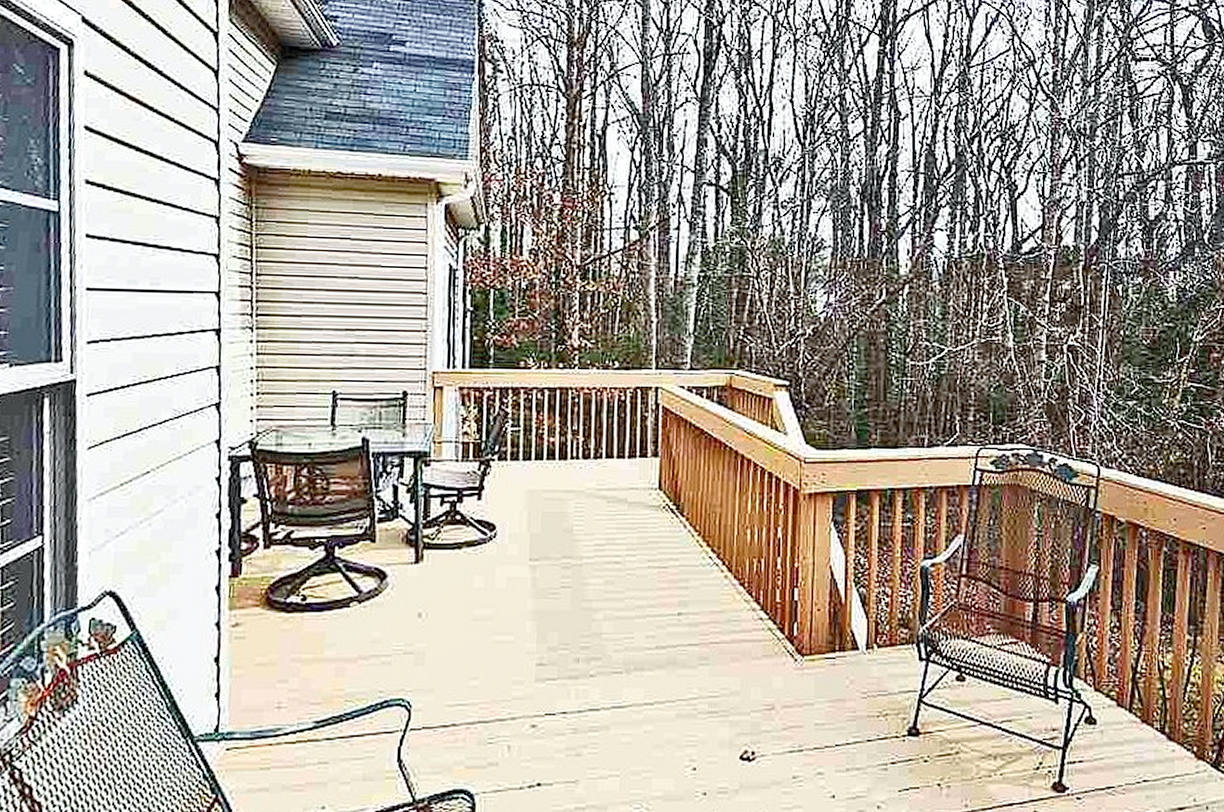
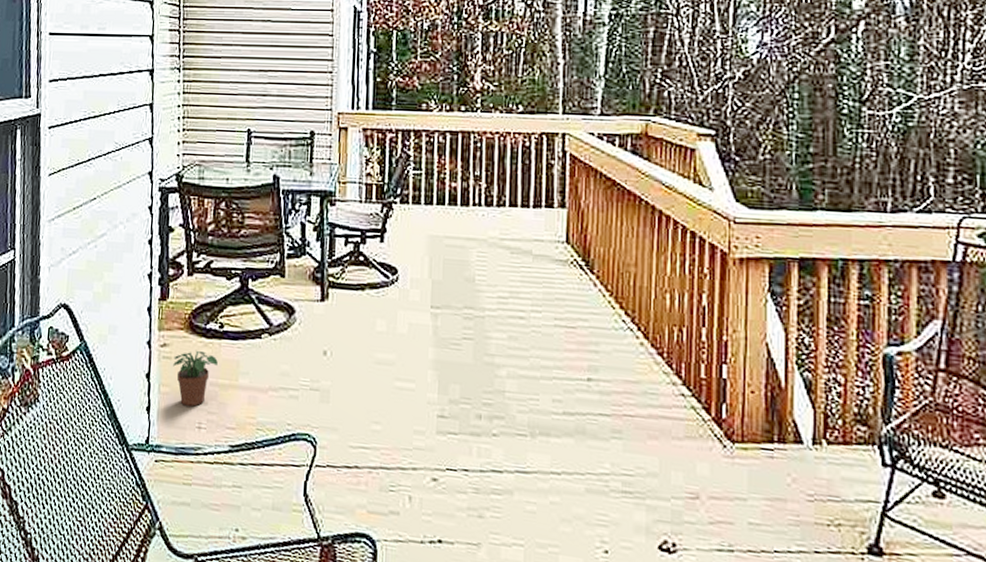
potted plant: none [247,626,300,688] -> present [173,350,218,407]

